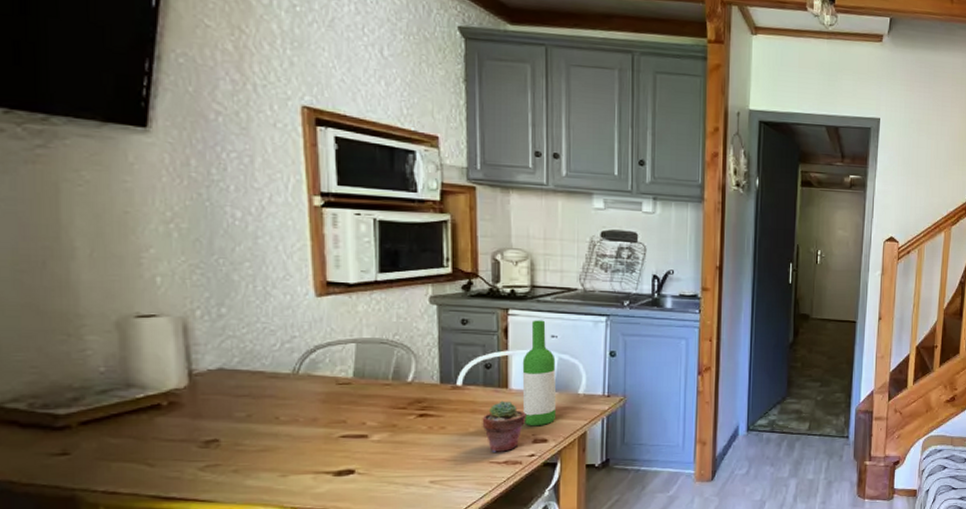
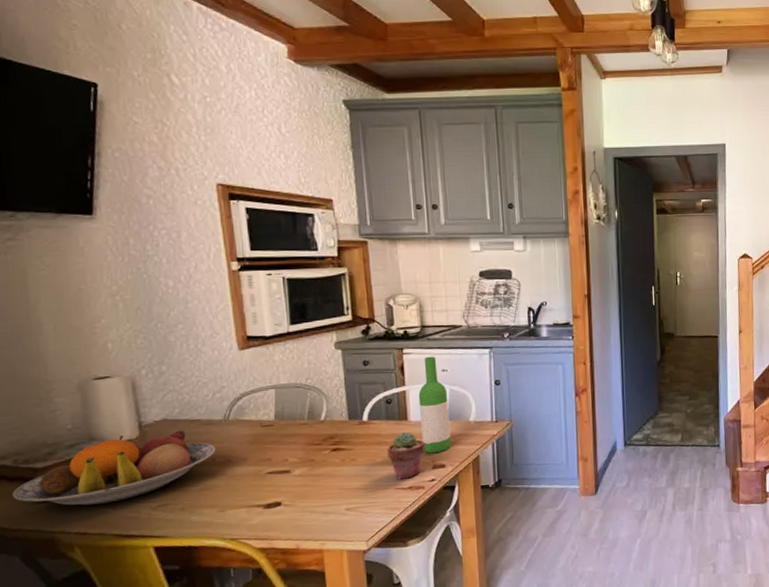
fruit bowl: none [25,382,281,461] -> present [12,430,216,506]

